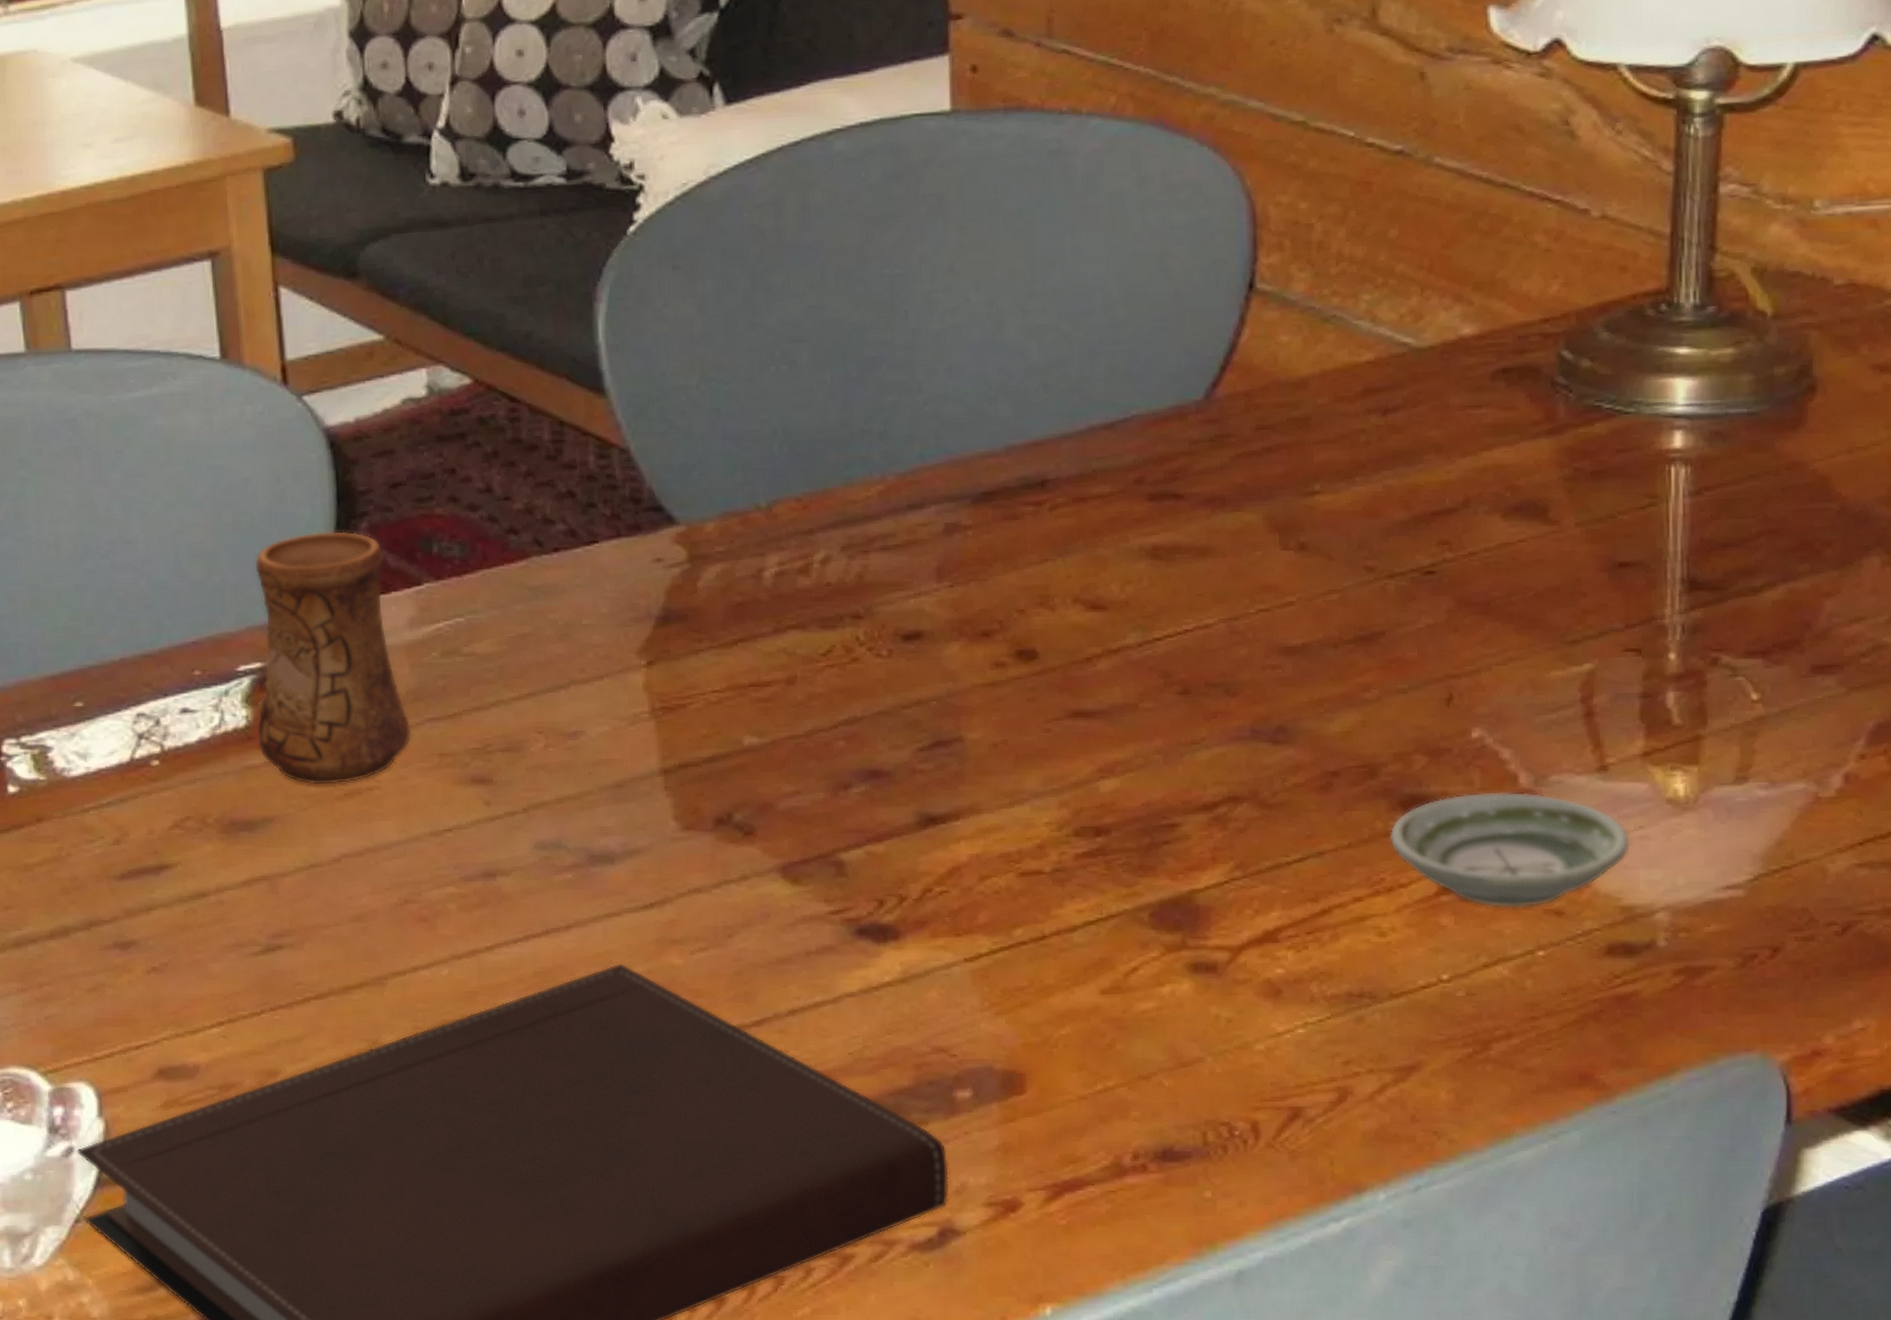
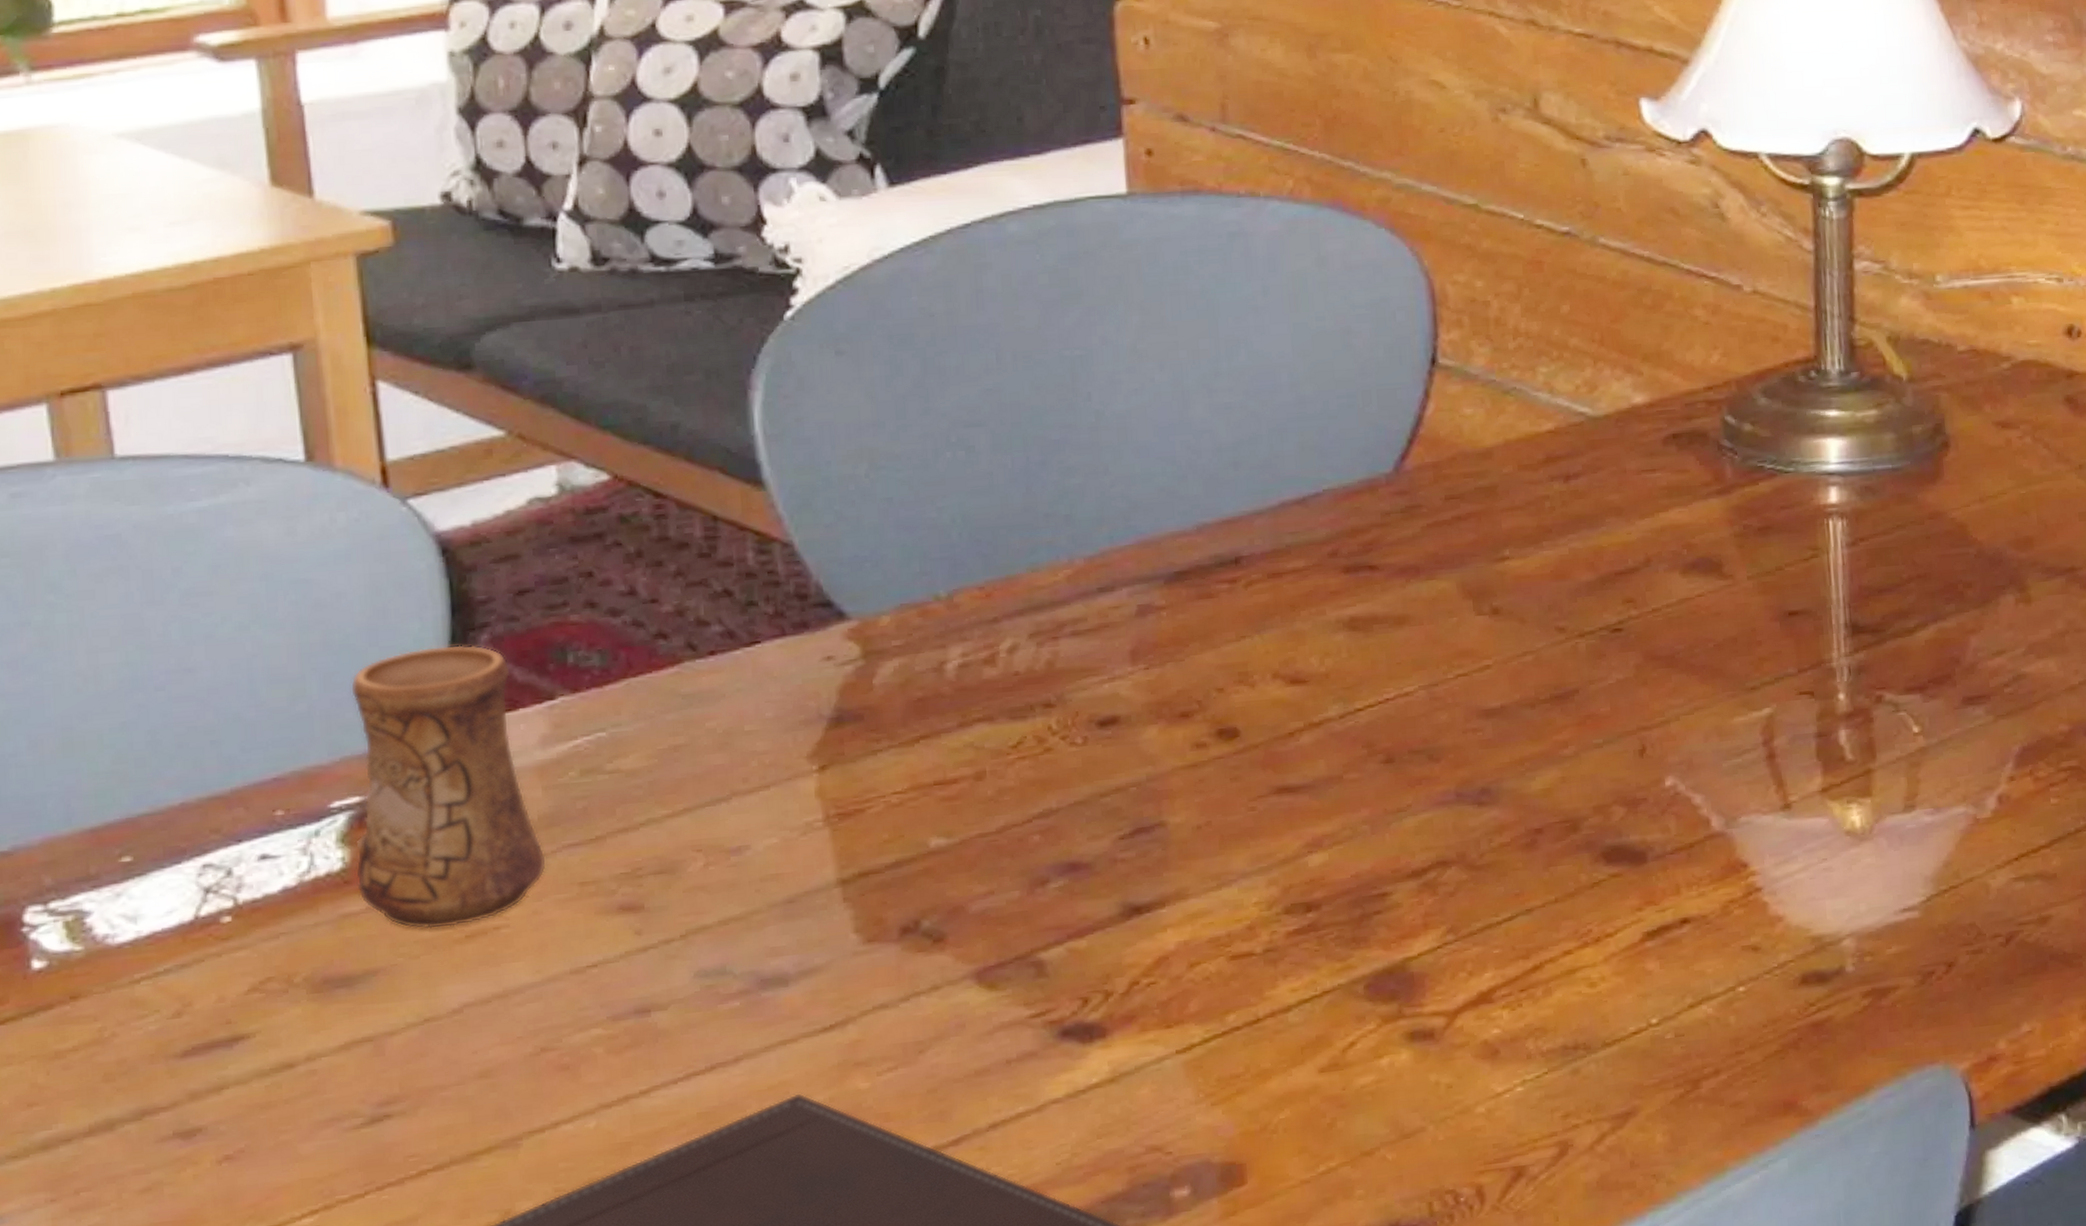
saucer: present [1389,791,1631,908] -> none [1594,834,1816,949]

